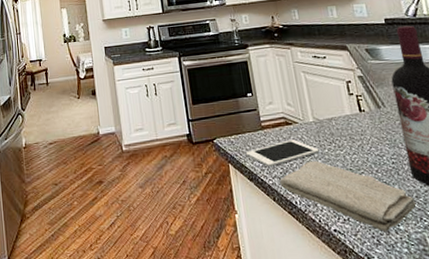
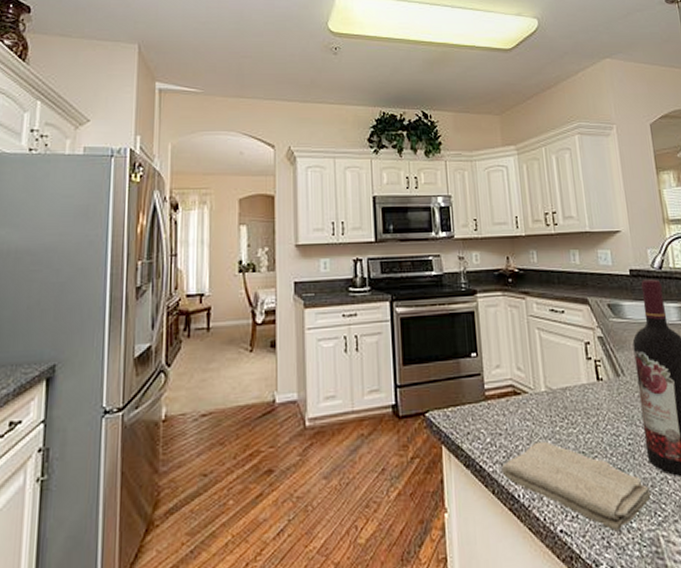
cell phone: present [245,139,320,167] -> none [463,414,550,450]

